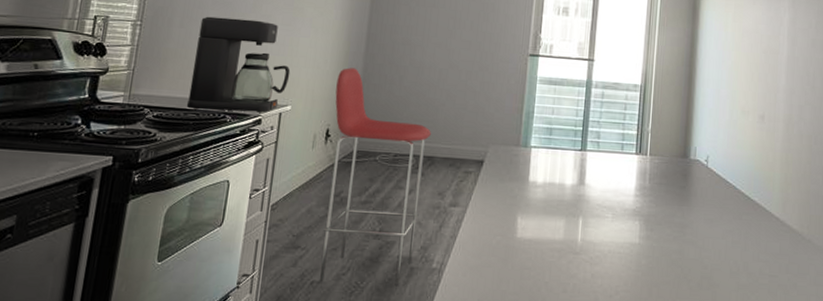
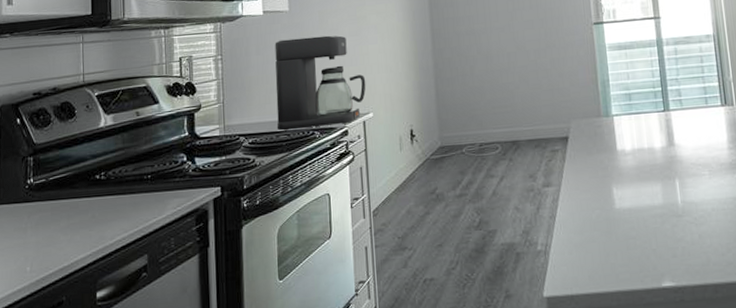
bar stool: present [320,67,431,287] -> none [411,66,517,278]

